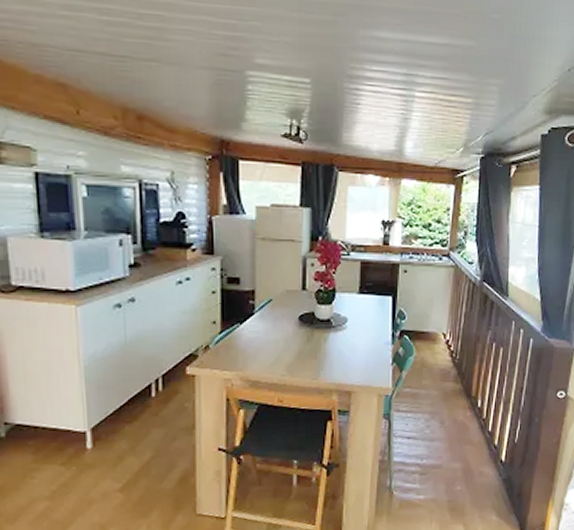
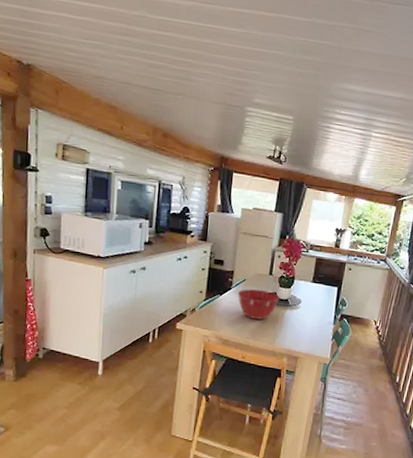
mixing bowl: none [262,311,319,350] -> present [237,289,280,320]

